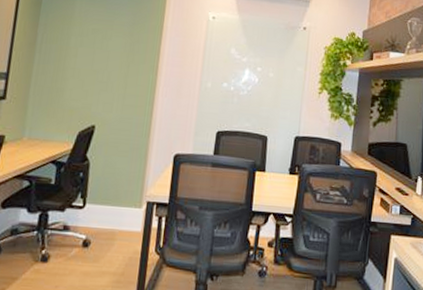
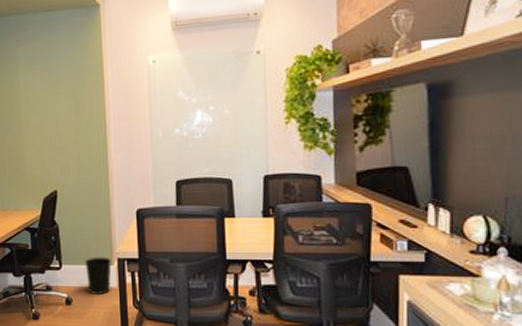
wastebasket: none [110,198,140,238] -> present [85,257,112,295]

